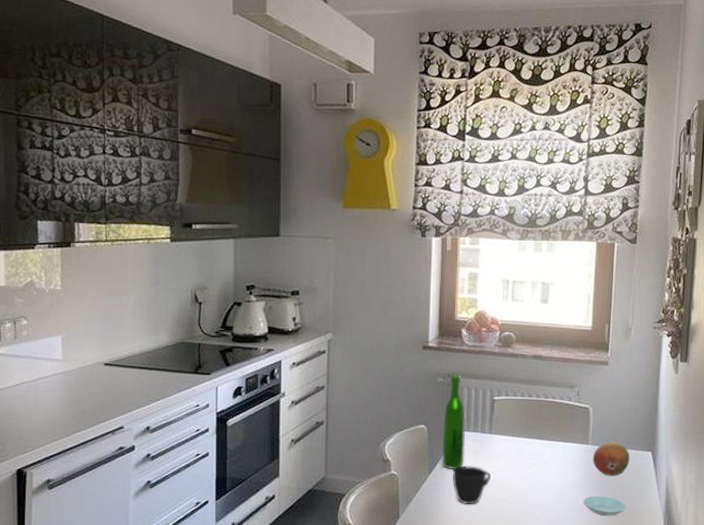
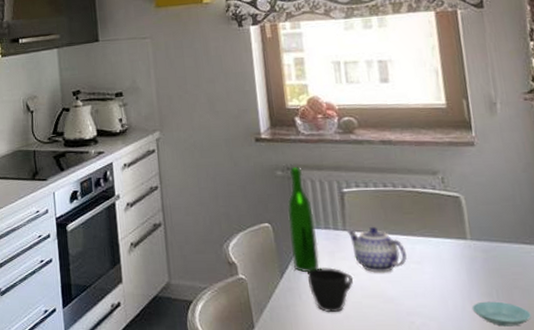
teapot: none [491,431,538,471] -> present [346,226,407,273]
fruit: present [592,441,630,476] -> none [474,235,525,277]

